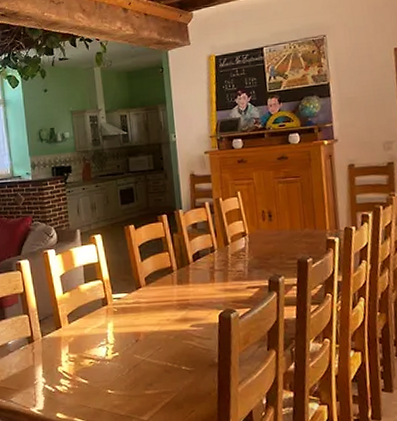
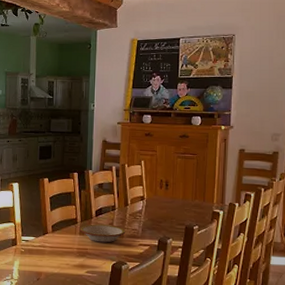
bowl: none [177,269,230,291] -> present [79,224,126,243]

